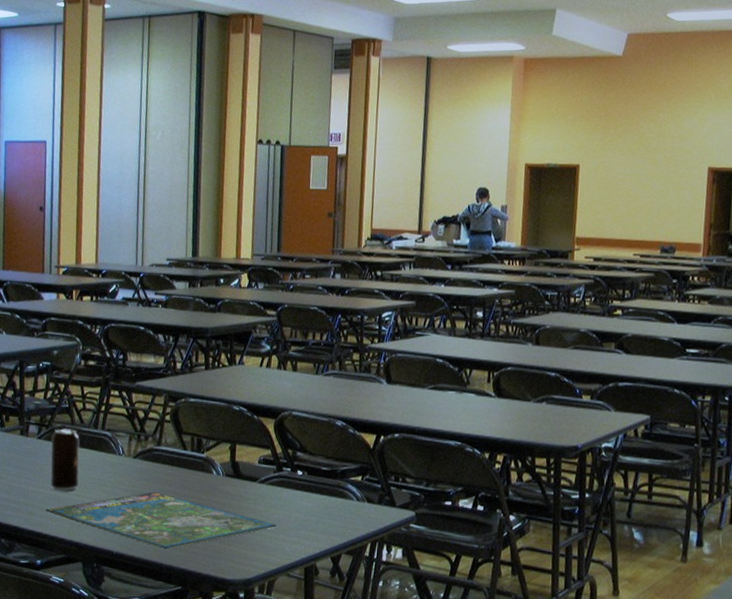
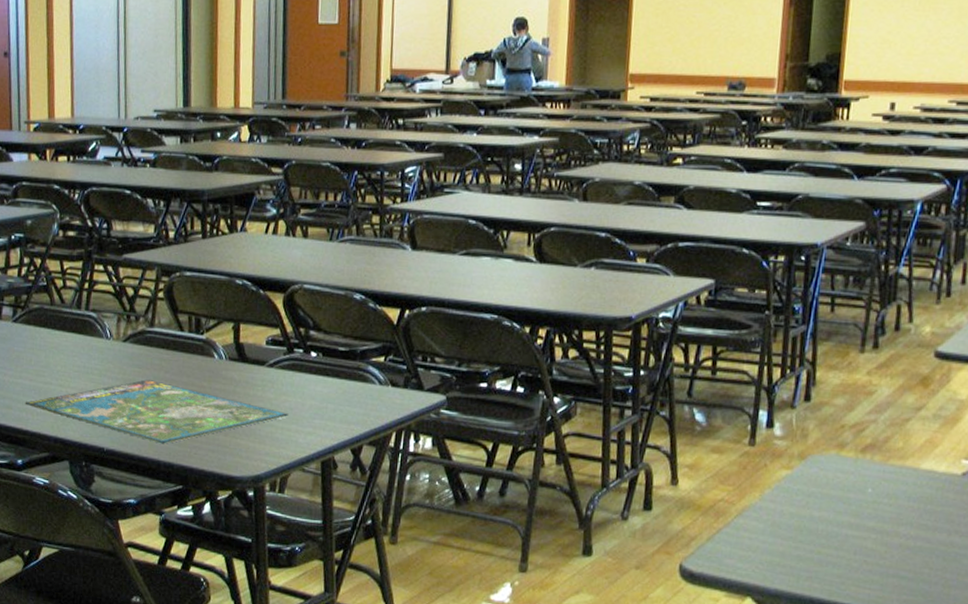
beverage can: present [50,428,80,491] -> none [28,309,62,381]

